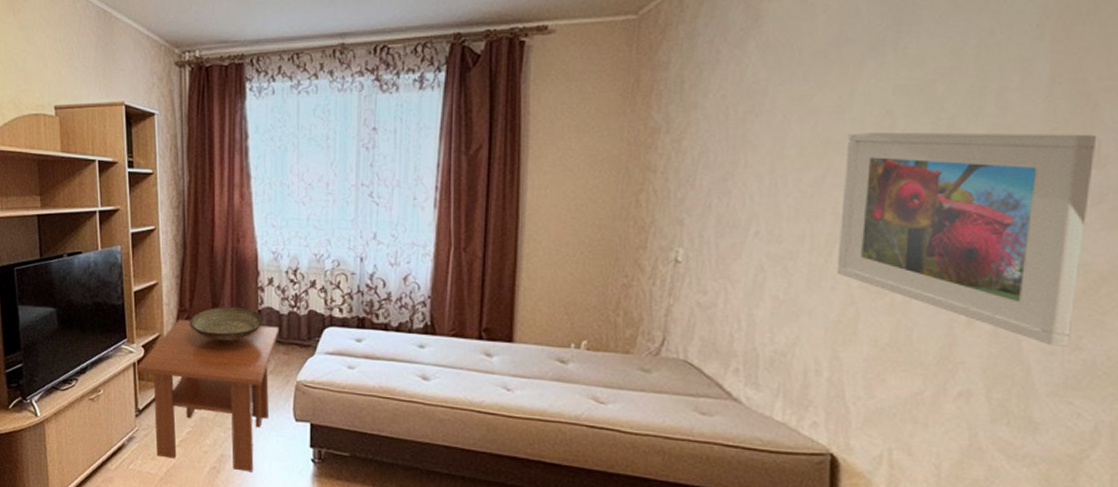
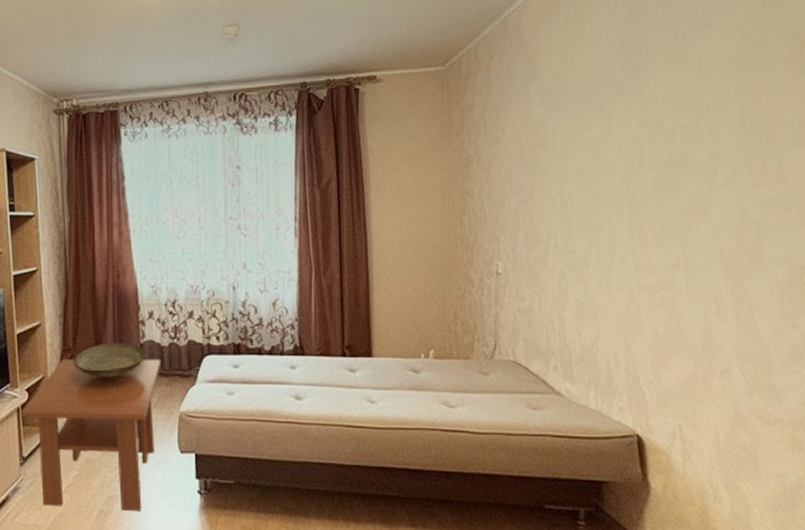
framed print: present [836,133,1096,347] -> none [611,155,790,326]

